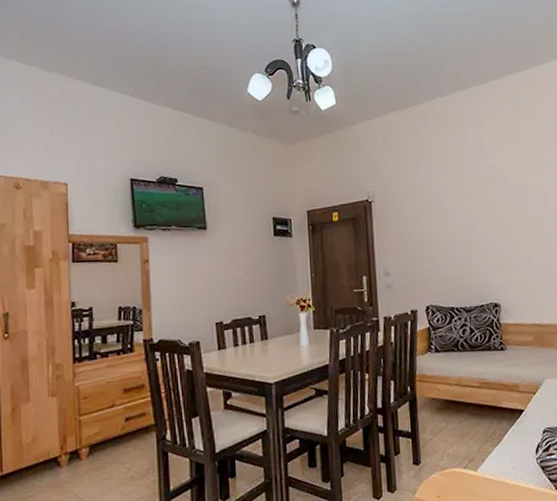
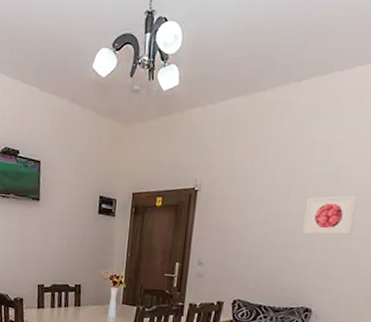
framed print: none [473,191,518,232] -> present [302,195,358,236]

